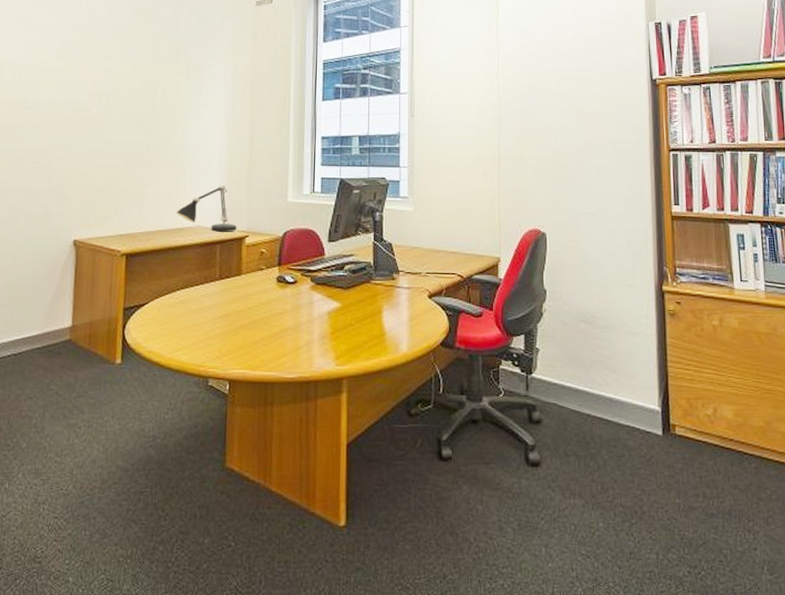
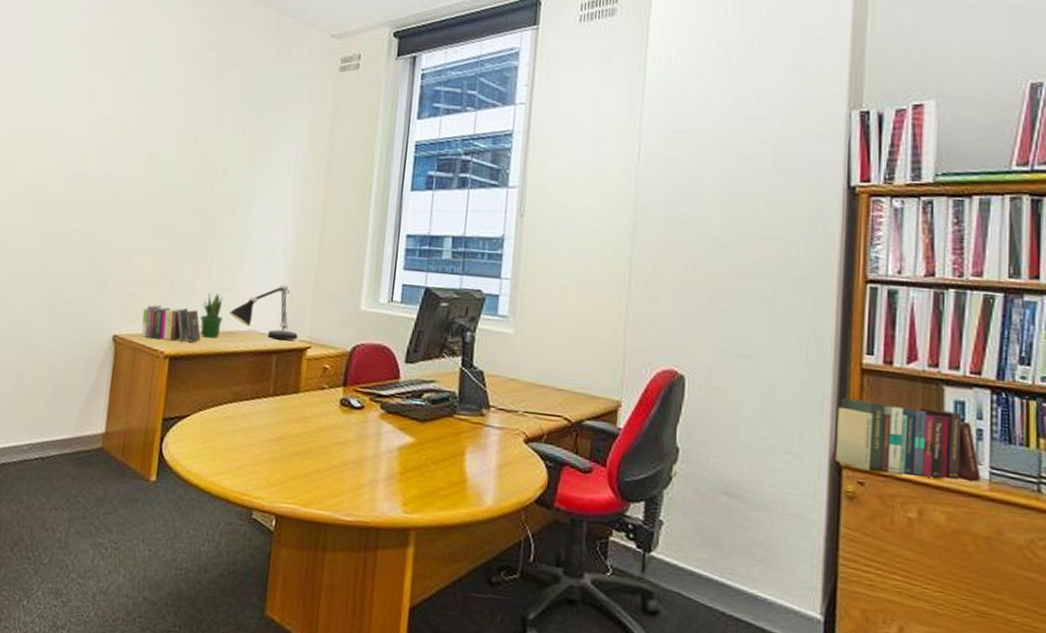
books: none [99,210,153,241] -> present [141,304,201,343]
planter: none [150,197,172,235] -> present [199,293,224,338]
books: none [658,239,759,294] -> present [836,397,981,483]

